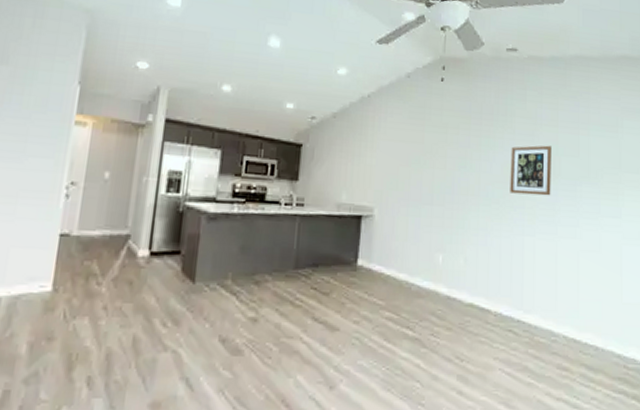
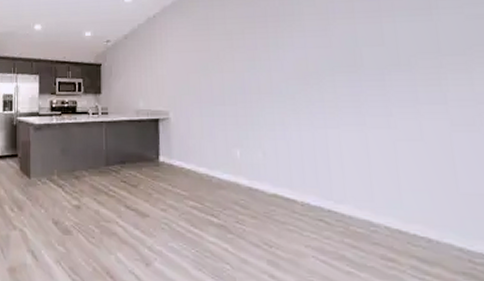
wall art: present [510,145,552,196] -> none [302,38,354,88]

